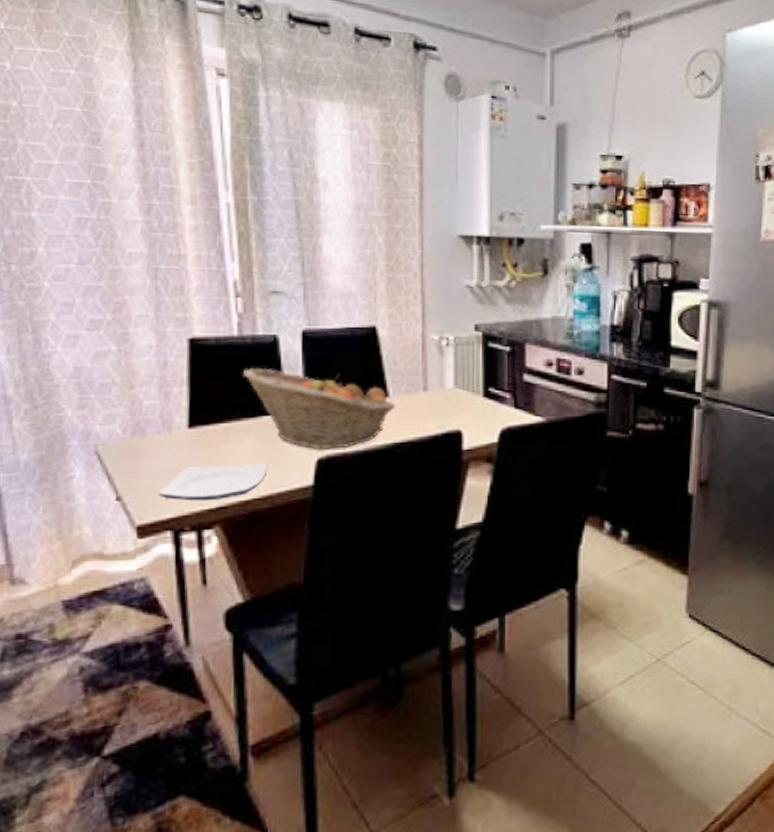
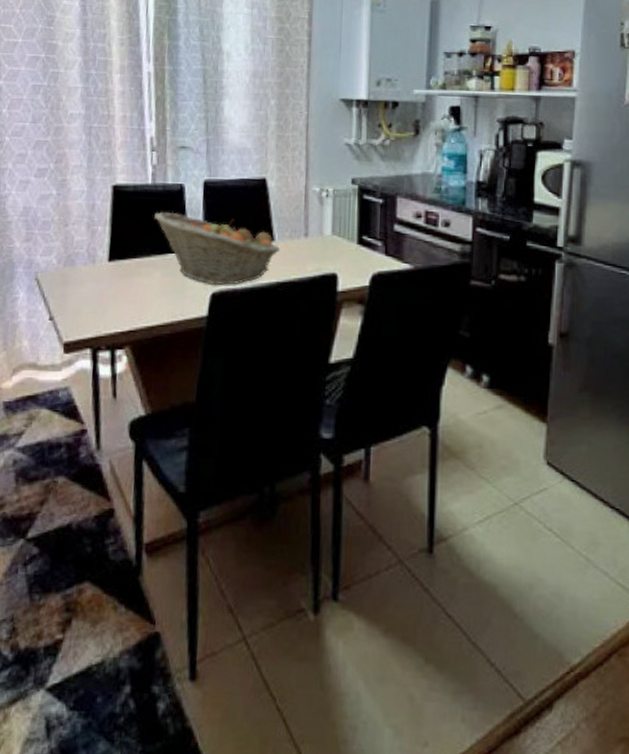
plate: present [157,463,268,501] -> none [81,293,171,325]

